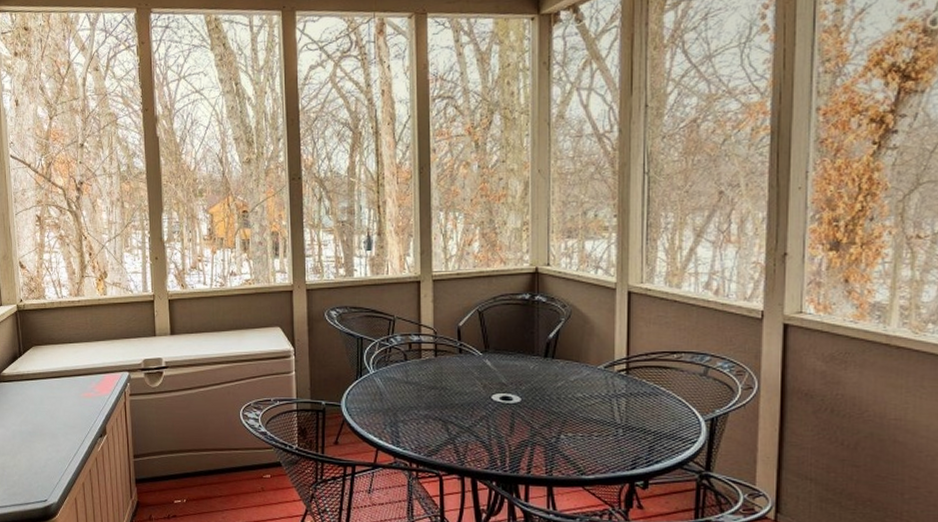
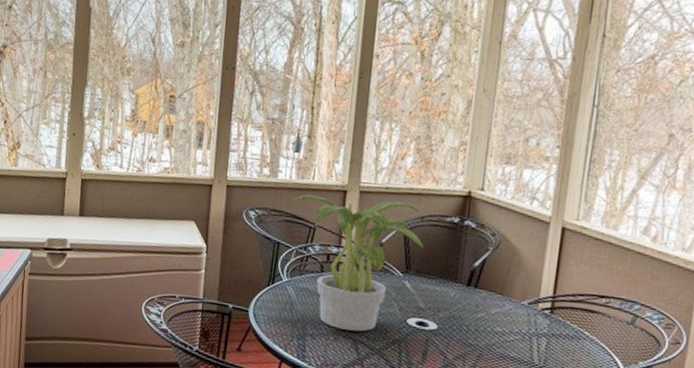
potted plant: none [370,286,499,413] -> present [292,194,424,332]

